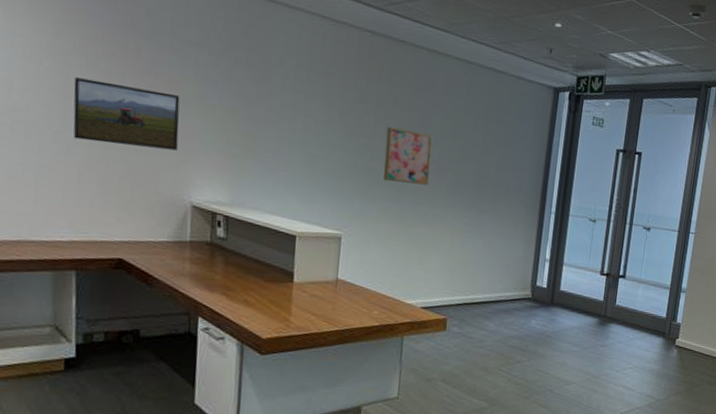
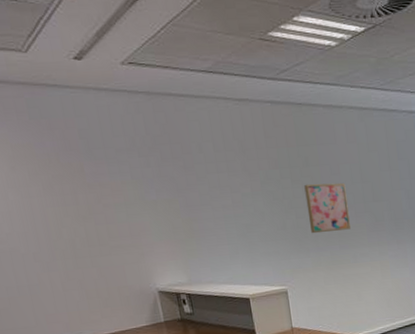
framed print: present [73,77,180,151] -> none [37,199,135,256]

